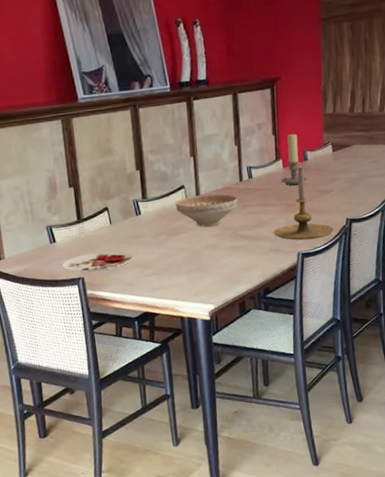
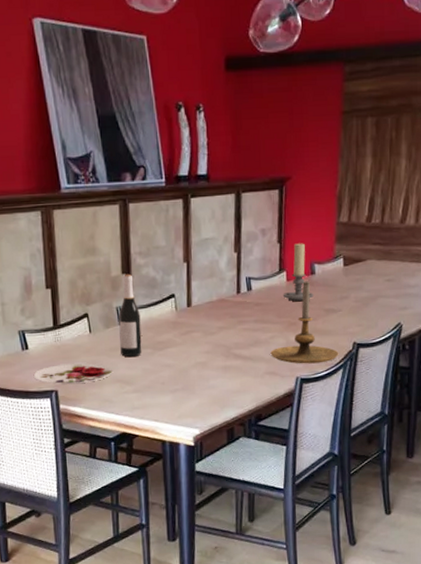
wine bottle: none [135,170,158,244] -> present [118,273,142,358]
decorative bowl: present [175,194,238,227] -> none [163,306,233,342]

